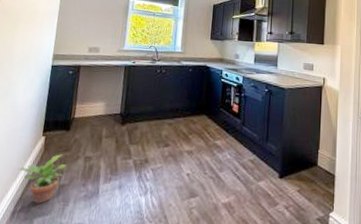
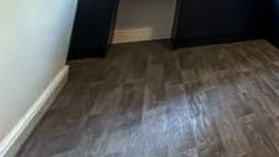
potted plant: present [18,154,67,204] -> none [28,83,100,139]

